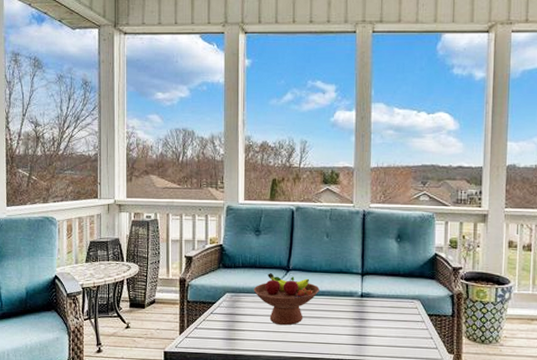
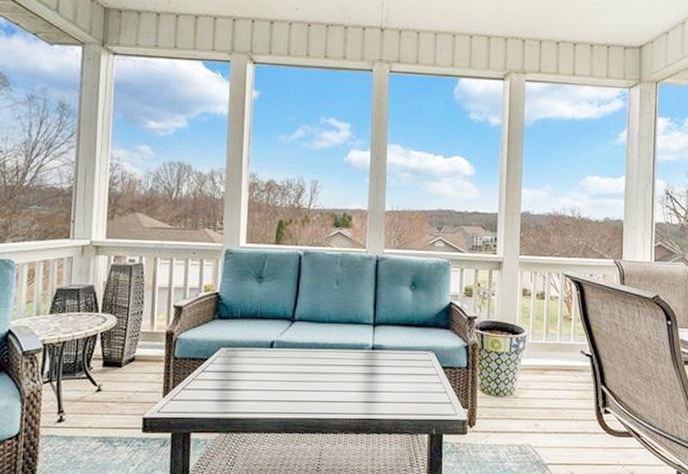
fruit bowl: present [253,272,319,326] -> none [253,323,327,383]

